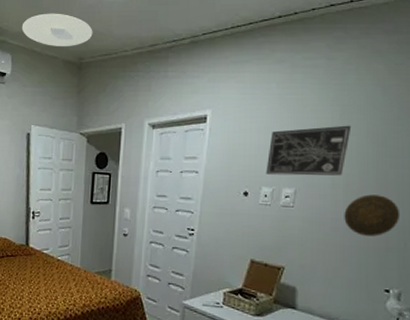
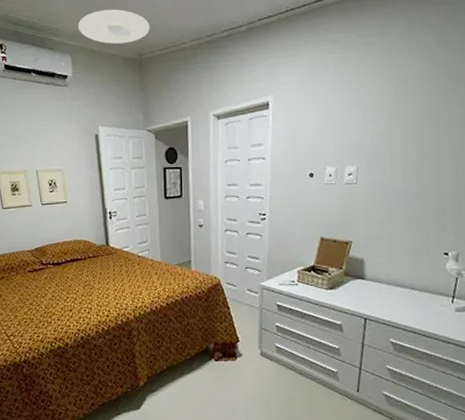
wall art: present [266,125,352,176] -> none [328,100,406,155]
decorative plate: present [344,194,401,237] -> none [403,164,455,205]

